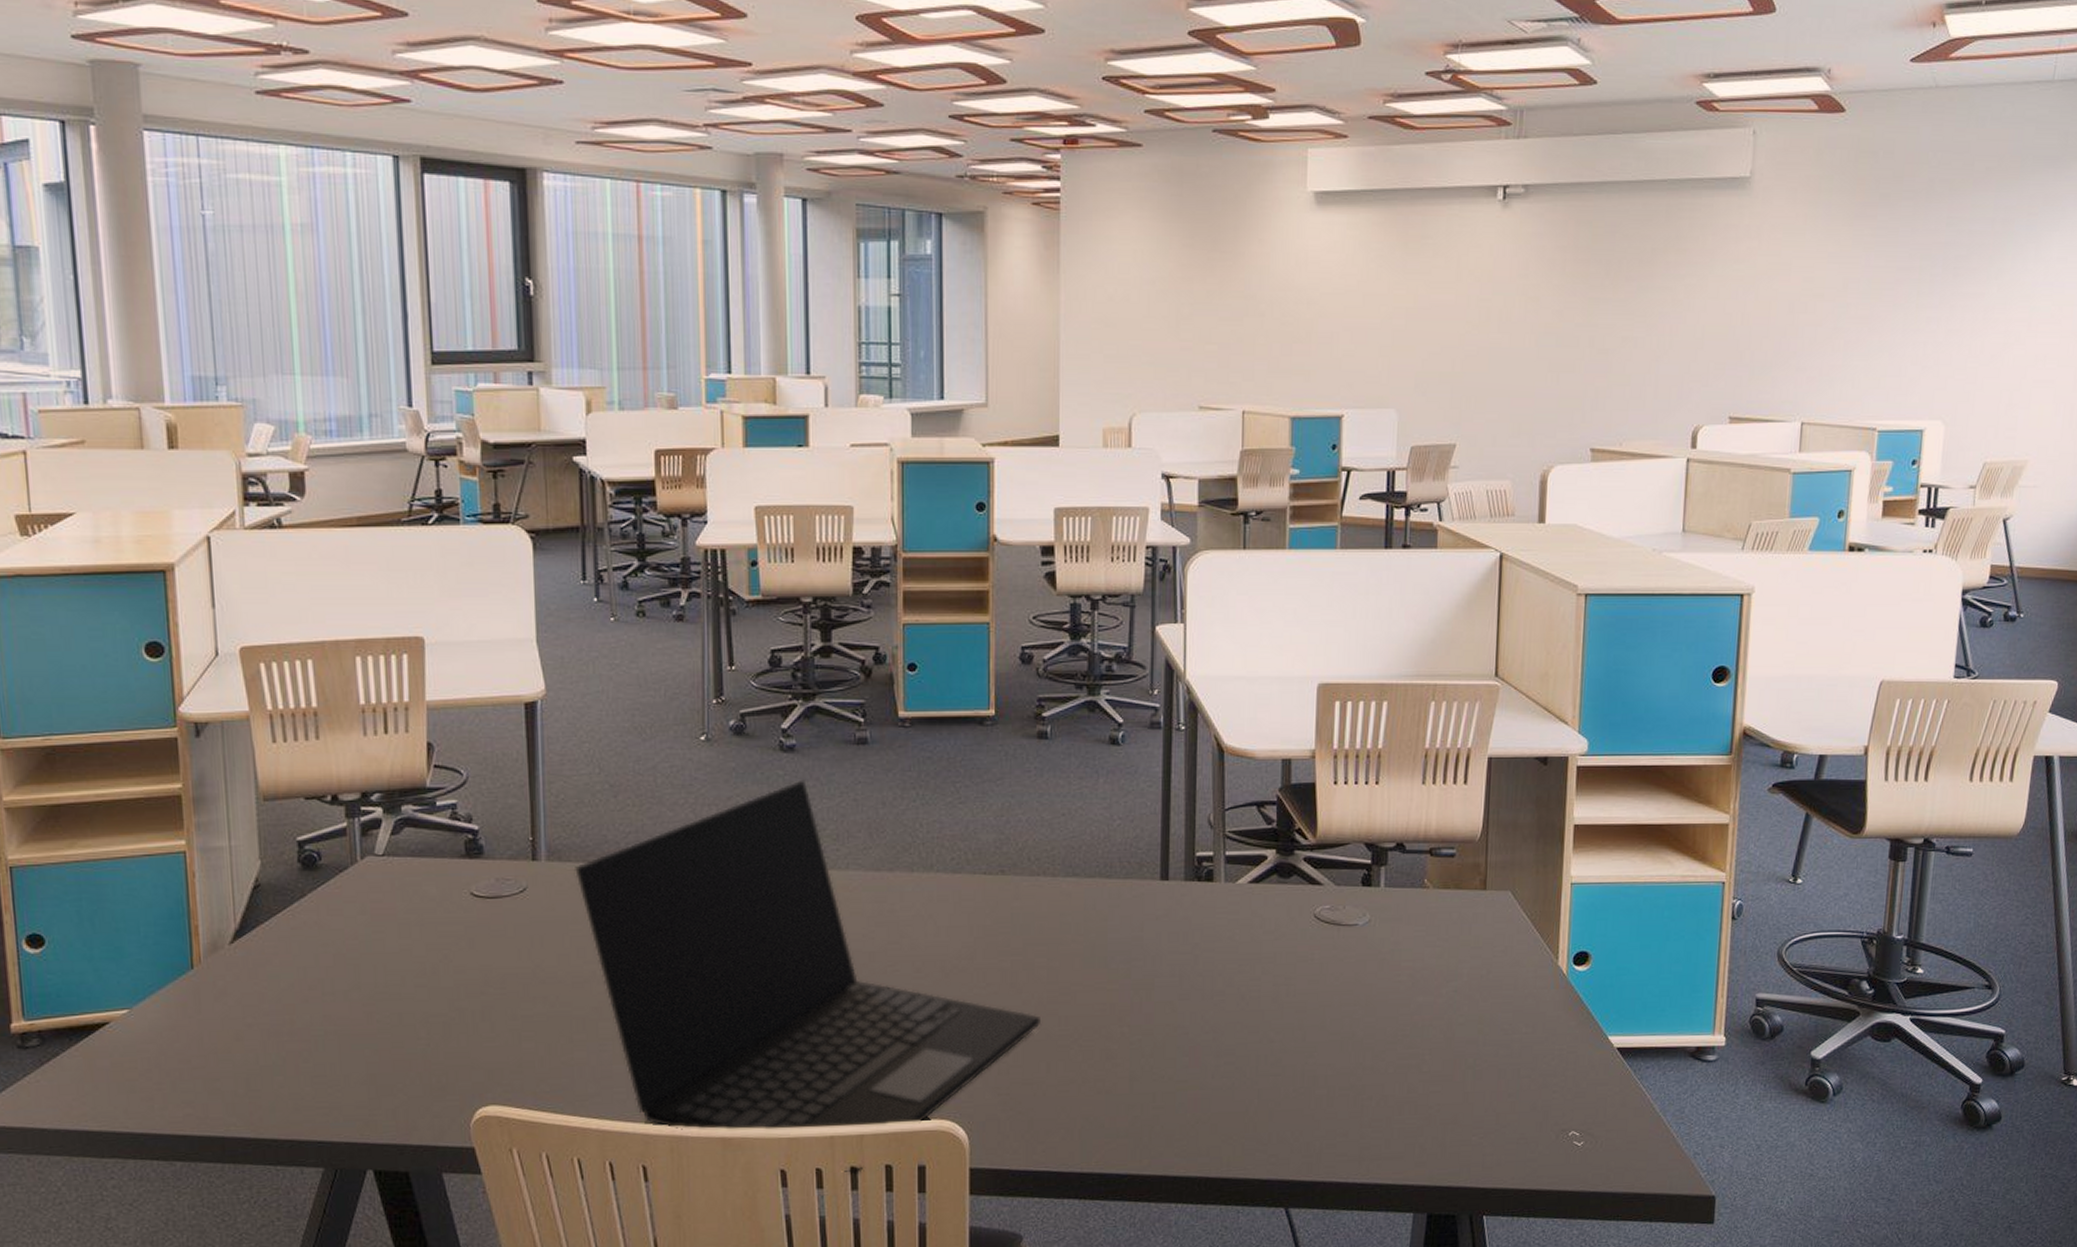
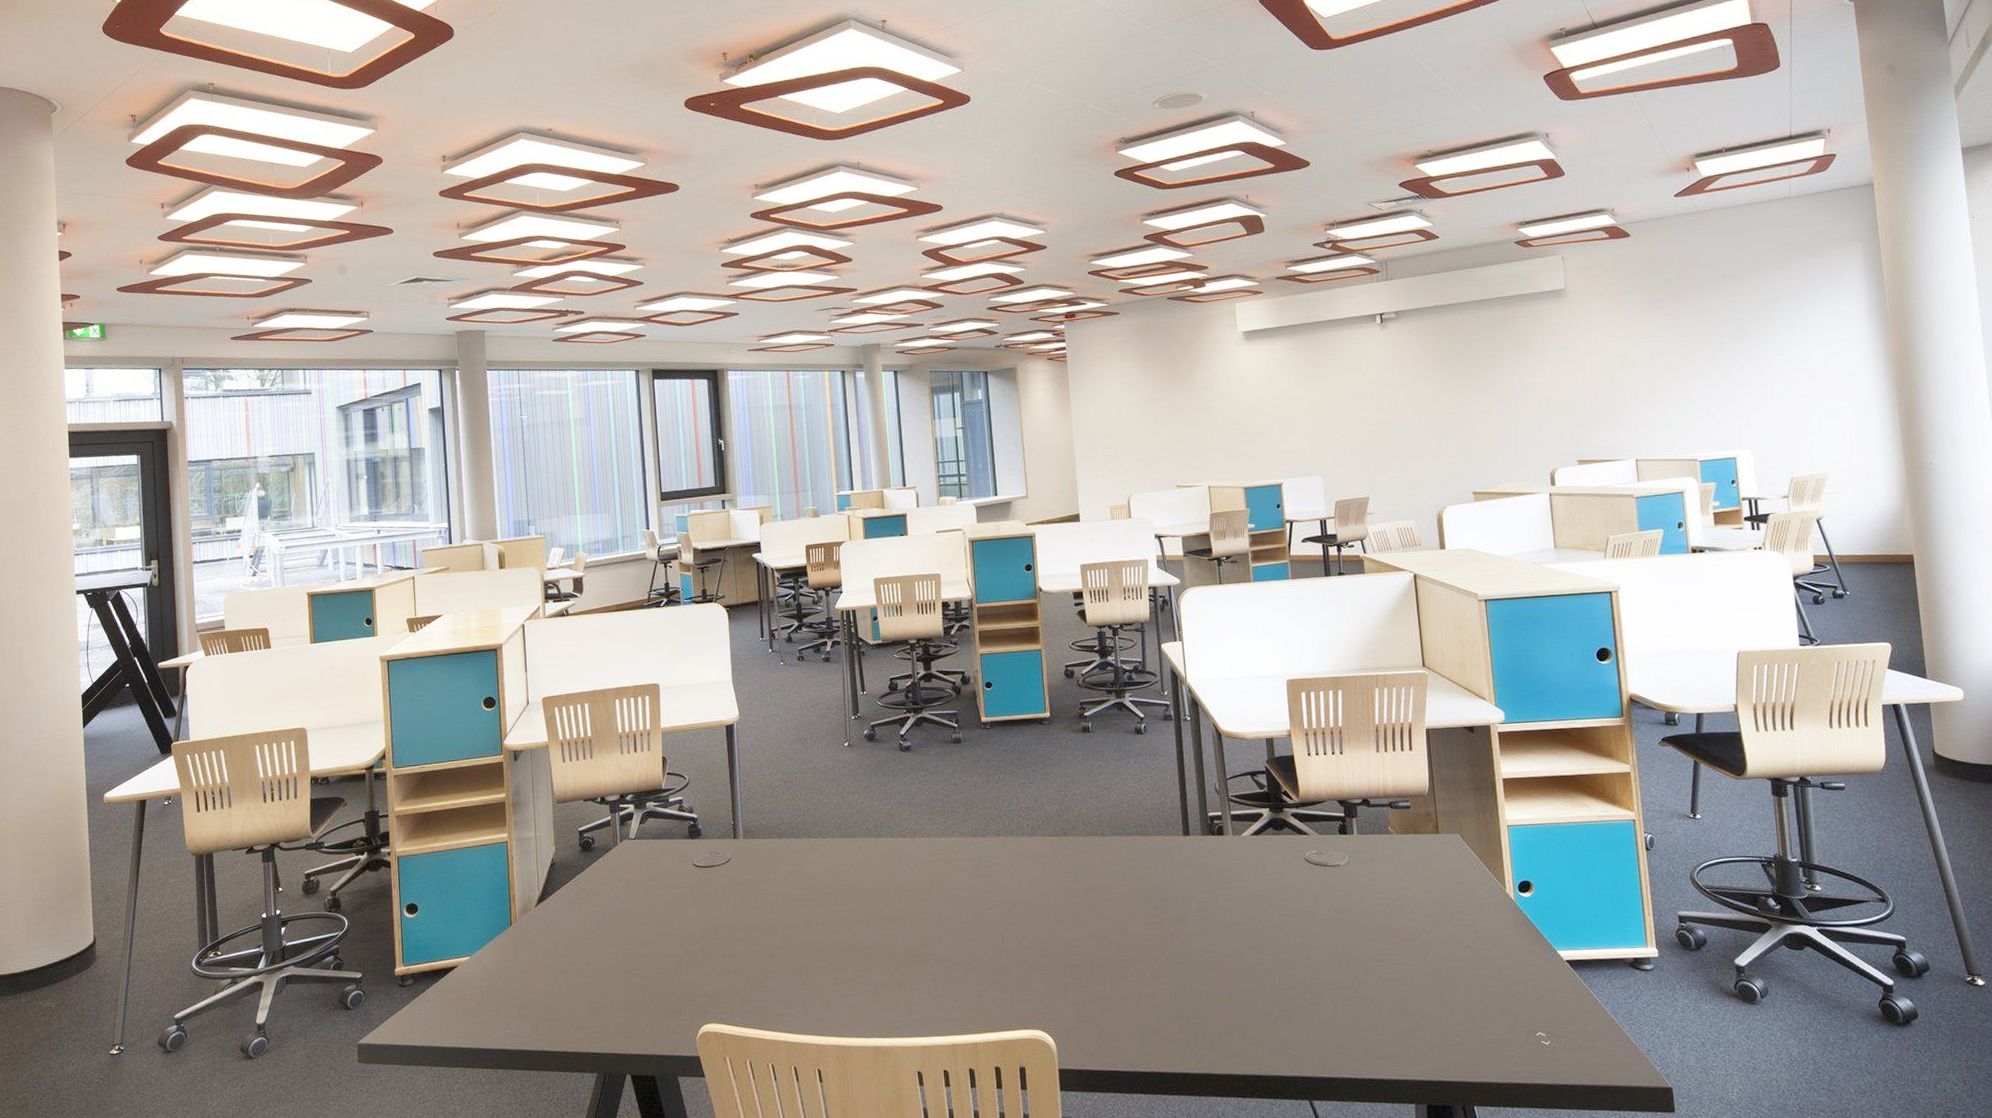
laptop: present [575,779,1042,1175] -> none [763,771,1104,1075]

